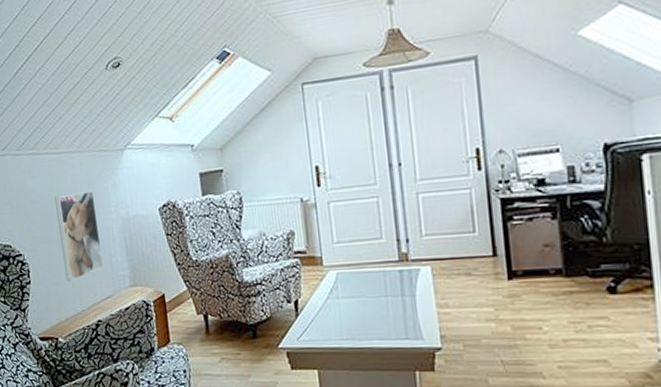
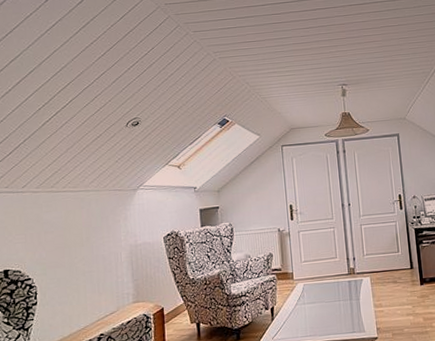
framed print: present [55,190,104,282] -> none [69,222,110,301]

